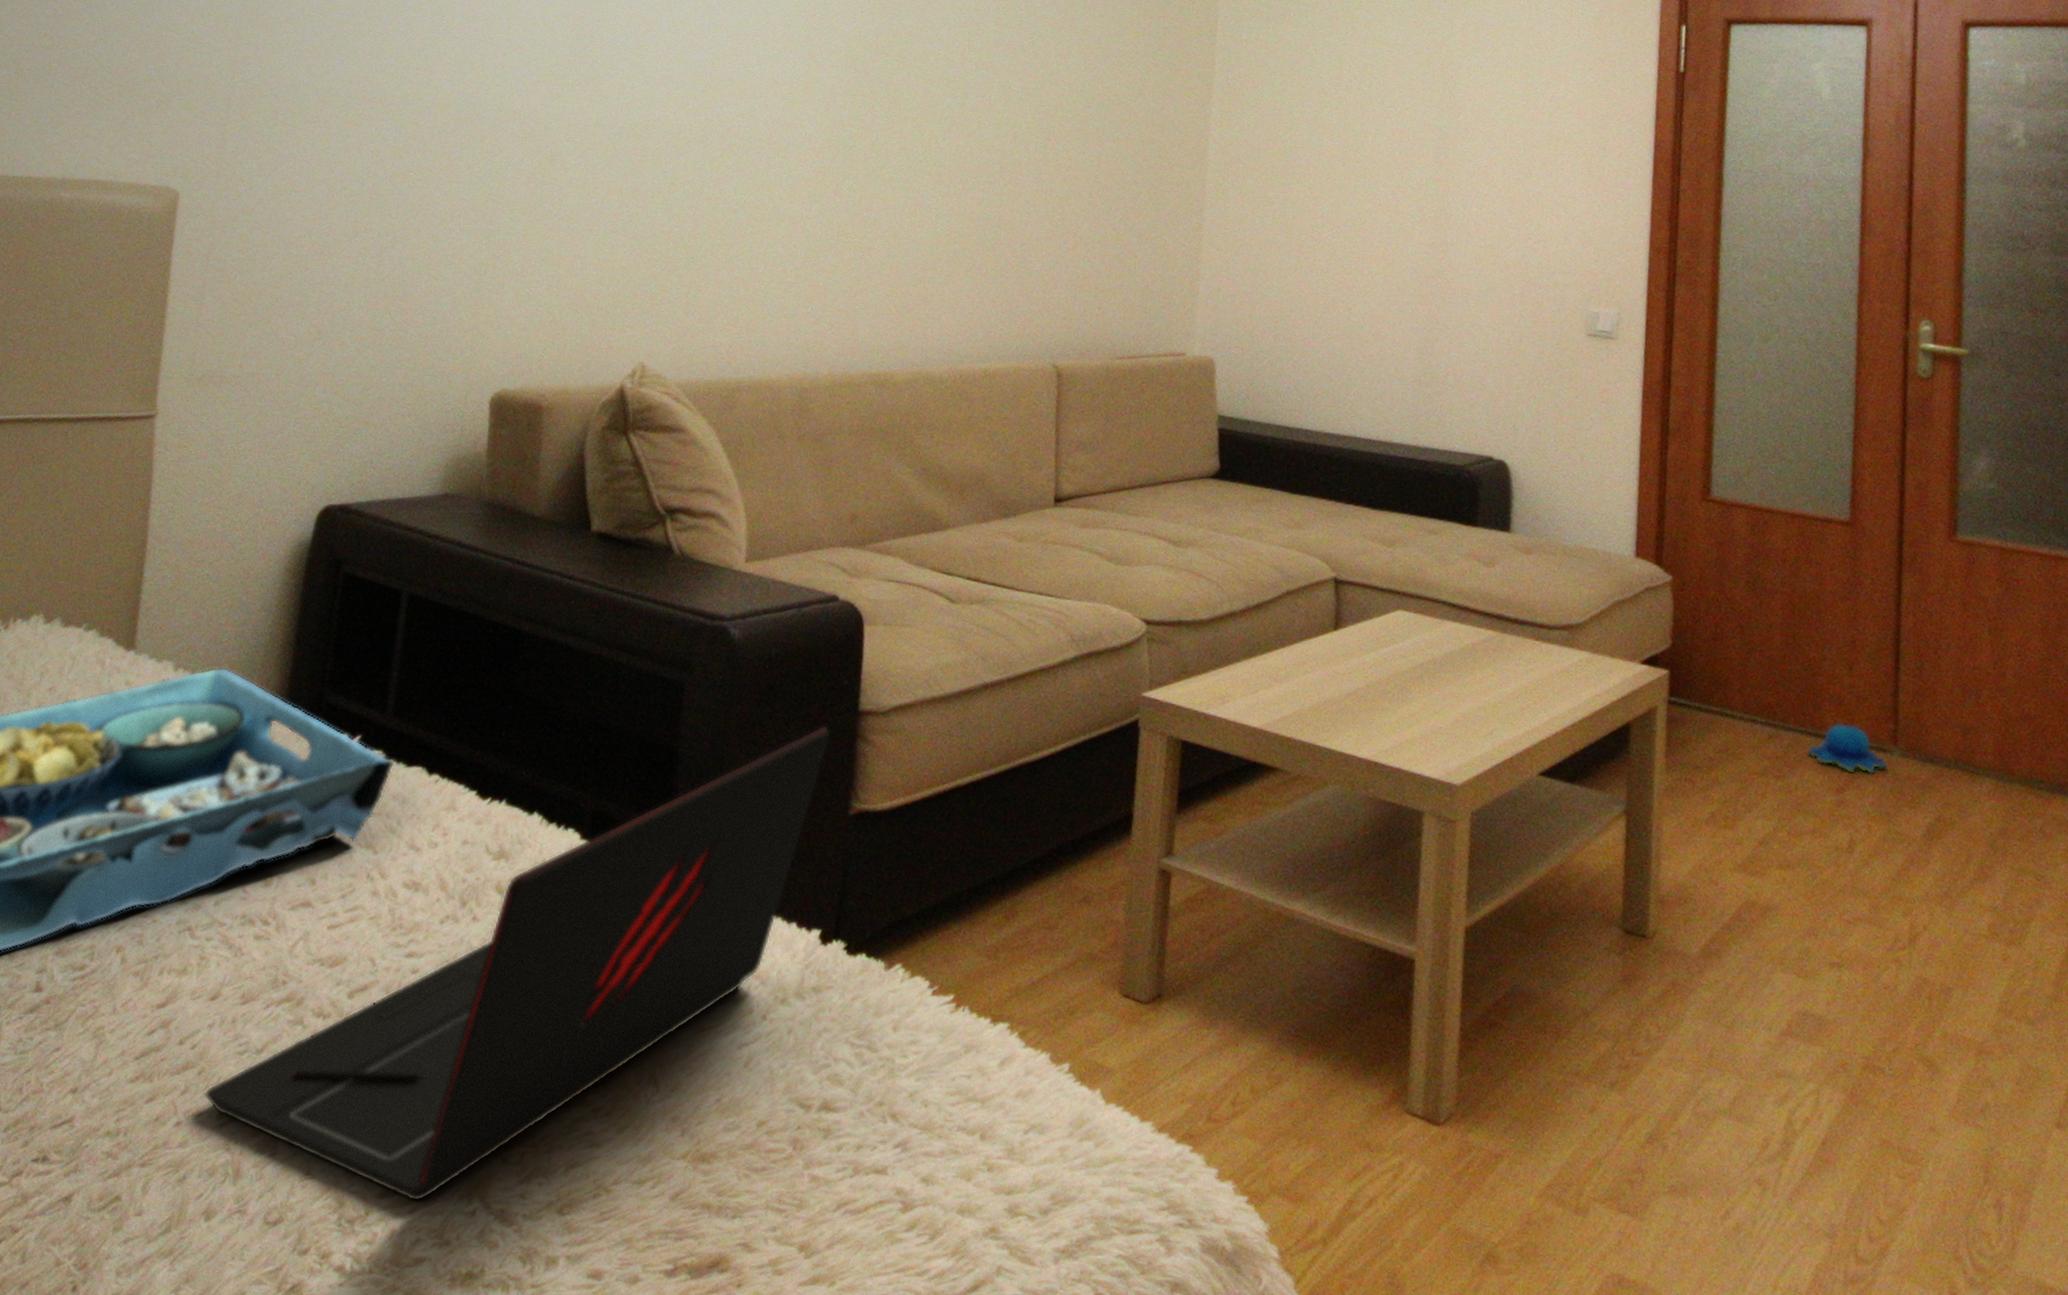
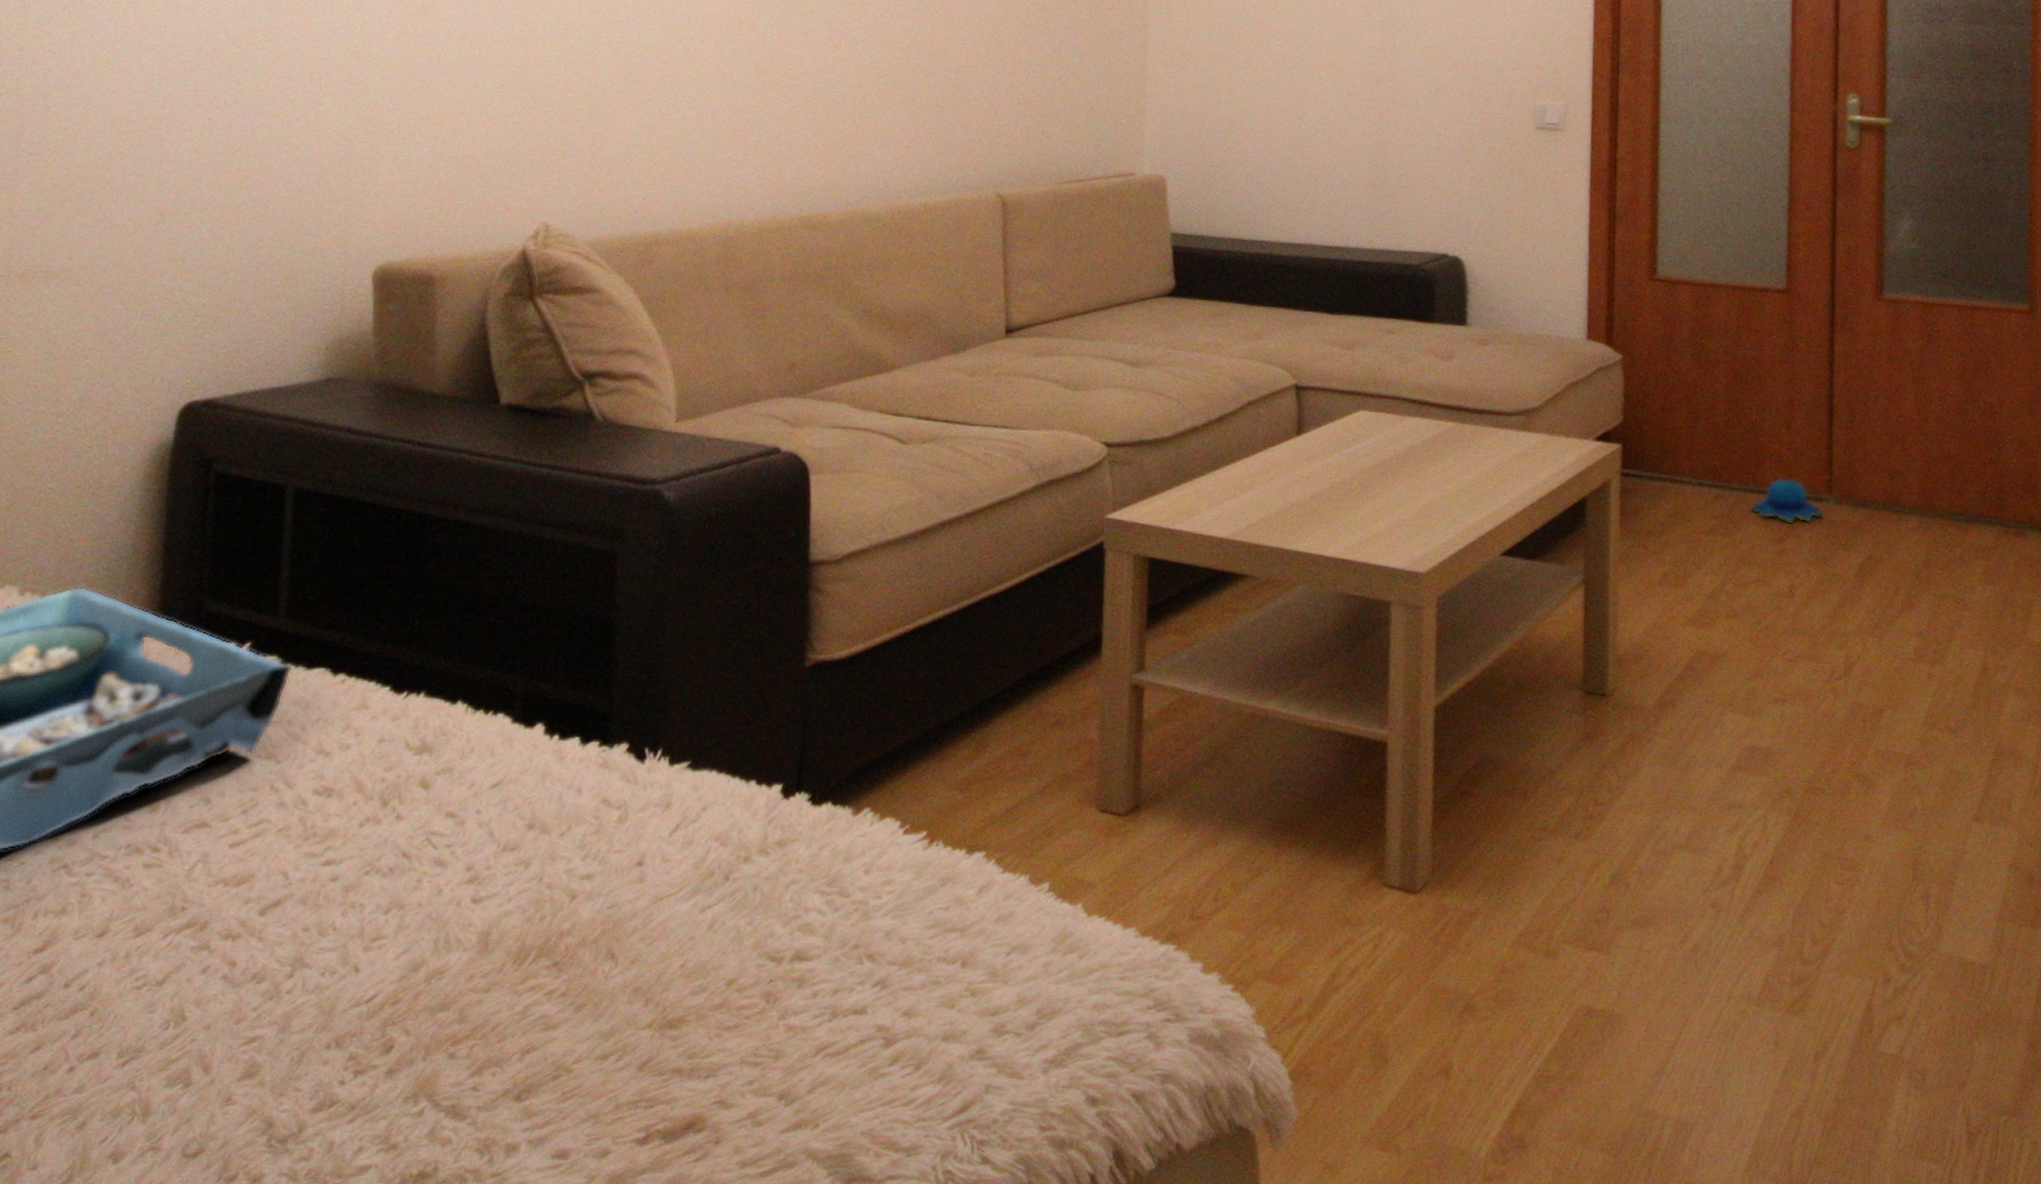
laptop: present [204,725,832,1202] -> none [99,580,782,1111]

